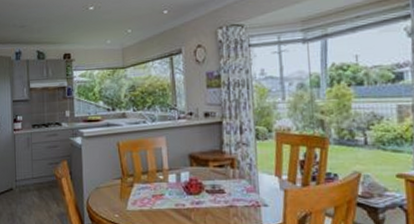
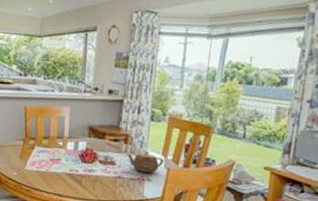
teapot: none [236,174,279,197] -> present [127,151,164,173]

